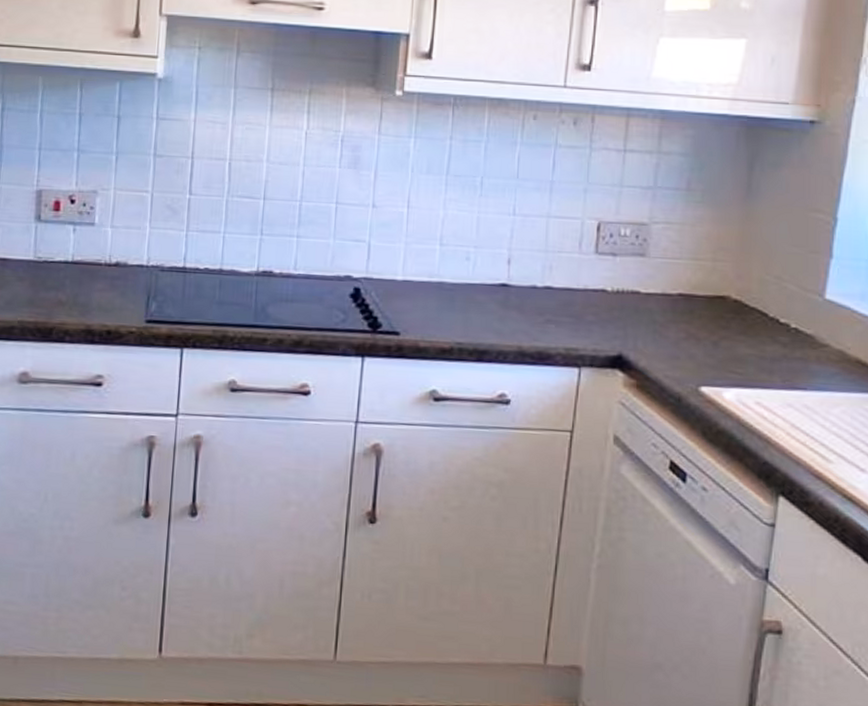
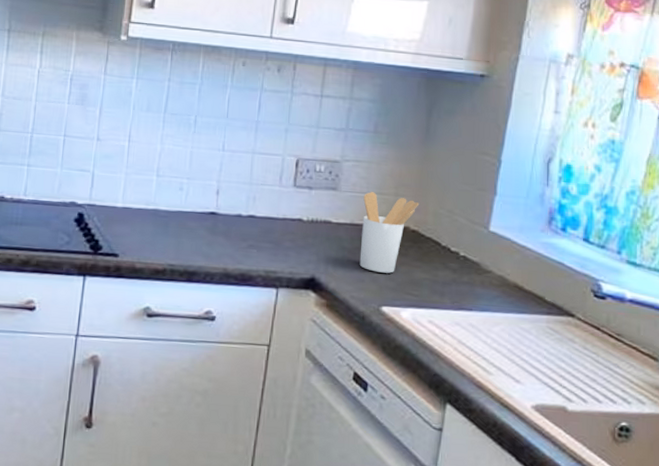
utensil holder: none [673,257,742,349] -> present [359,192,420,274]

